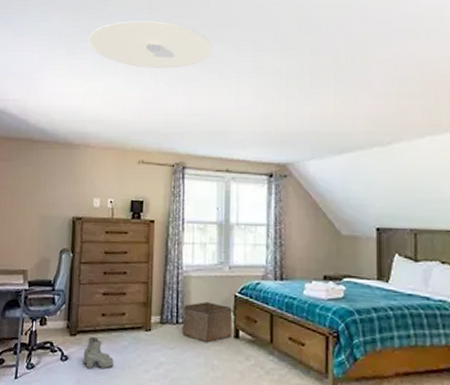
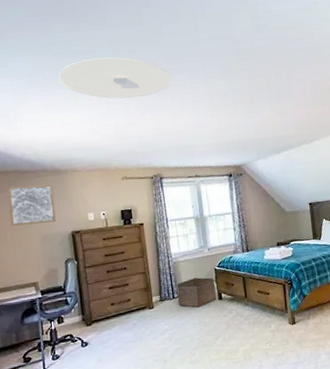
wall art: none [12,155,62,202] -> present [7,184,56,226]
boots: present [83,337,114,370] -> none [100,323,127,348]

